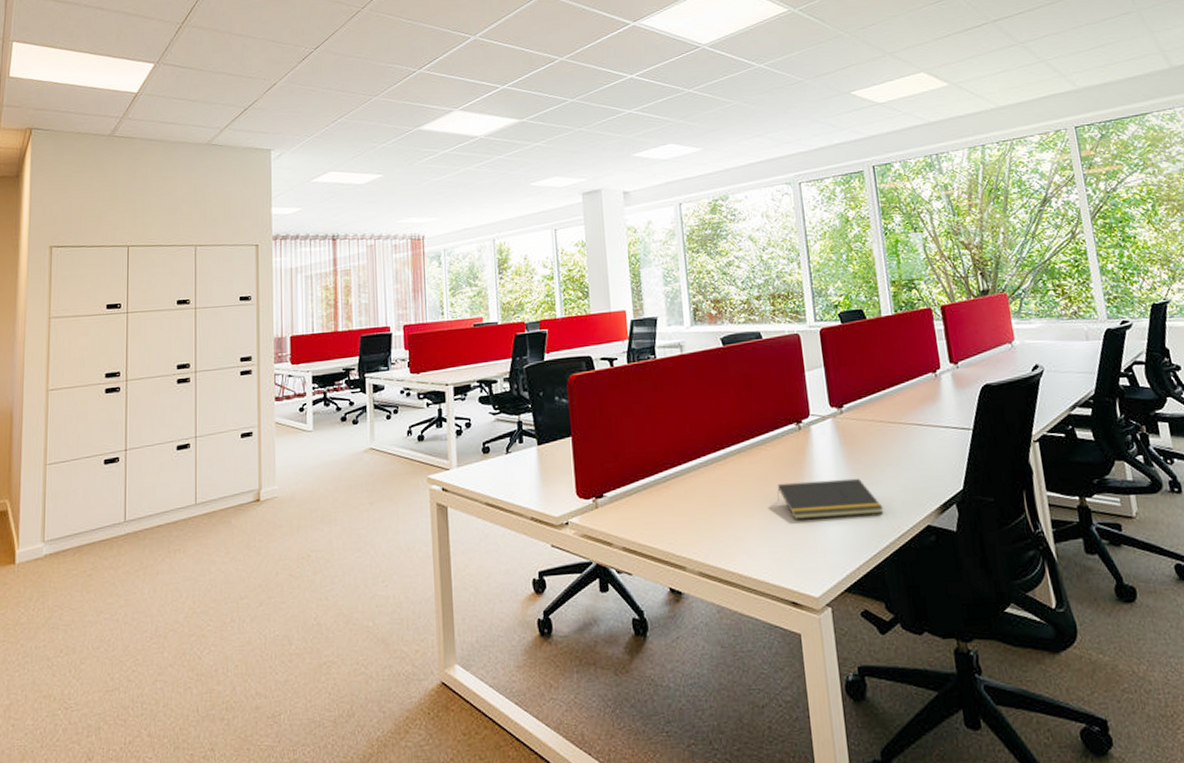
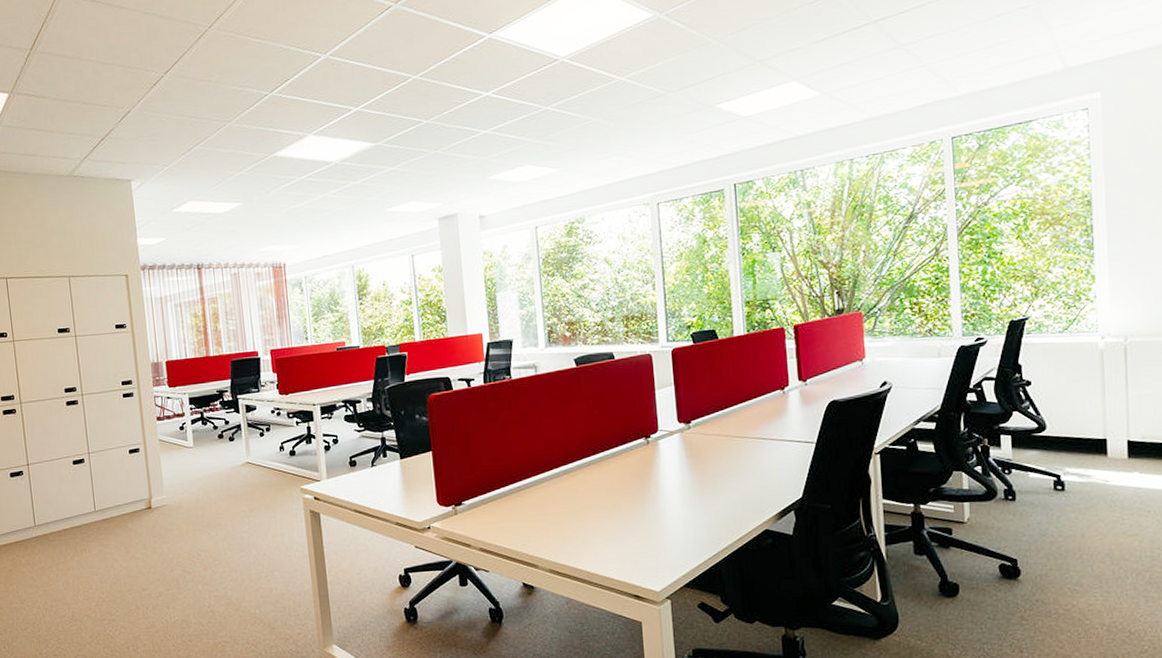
notepad: present [777,478,884,519] -> none [624,487,725,524]

